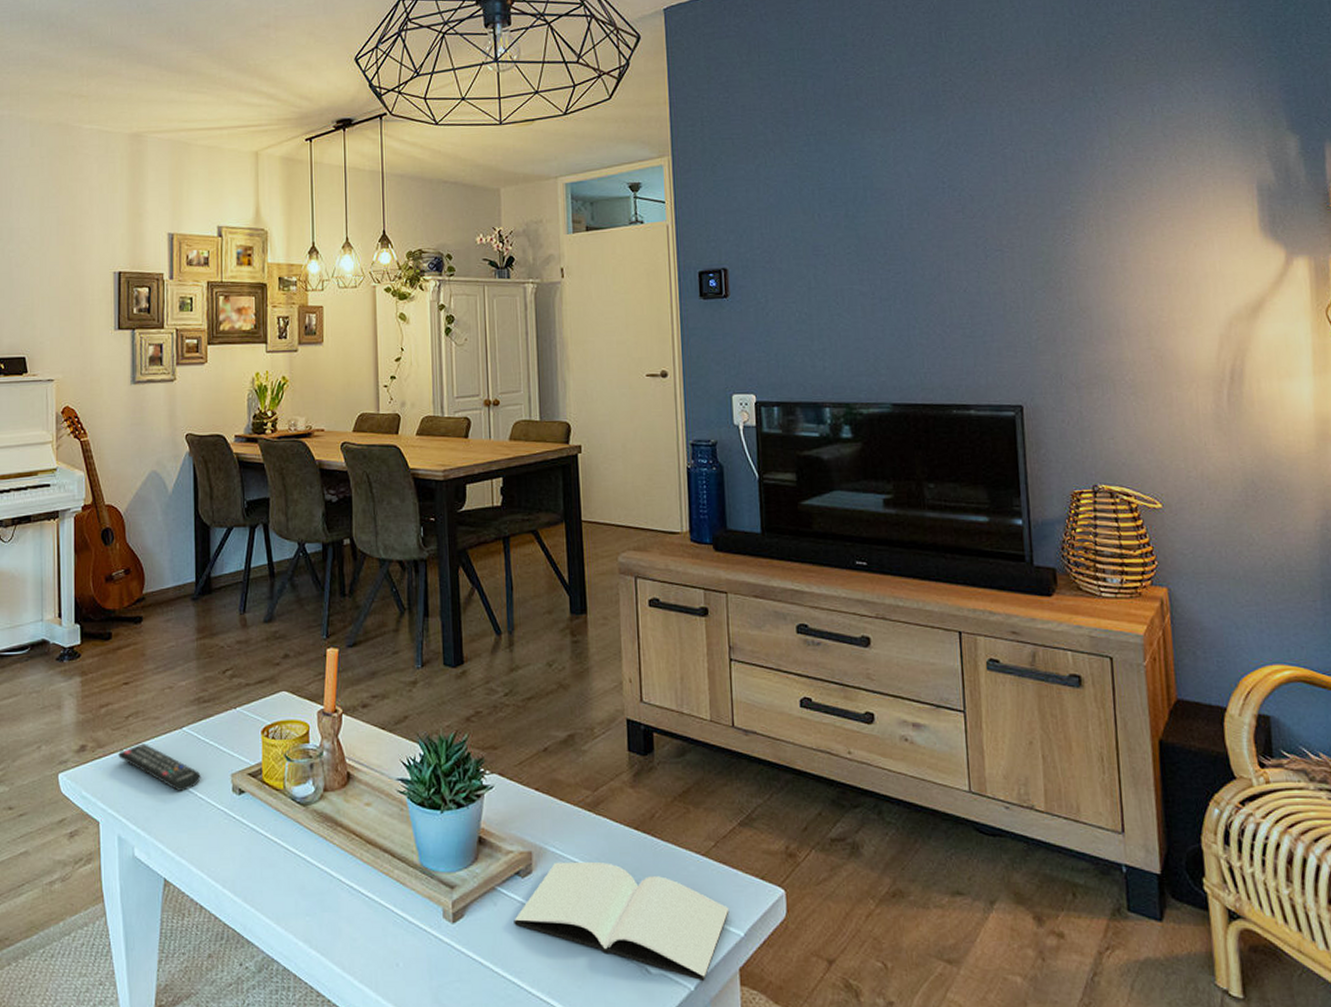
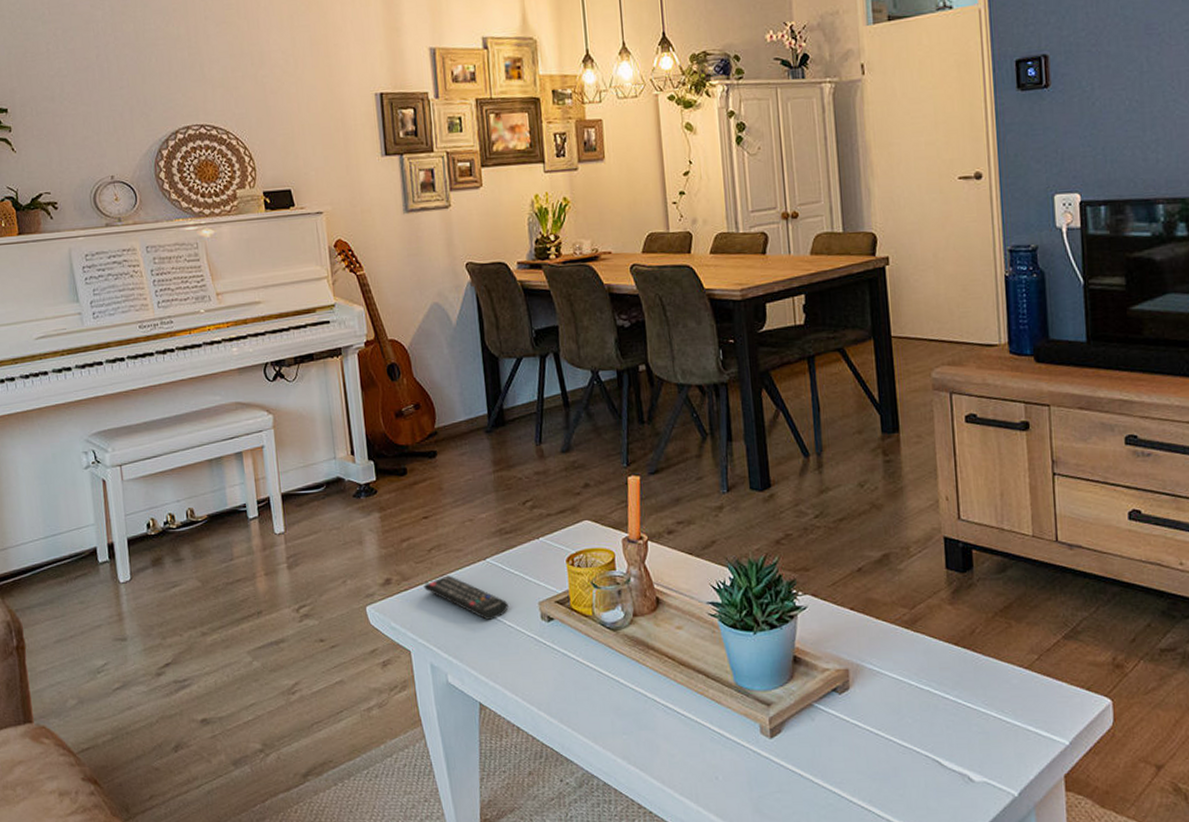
book: present [514,861,730,982] -> none [832,677,1054,788]

